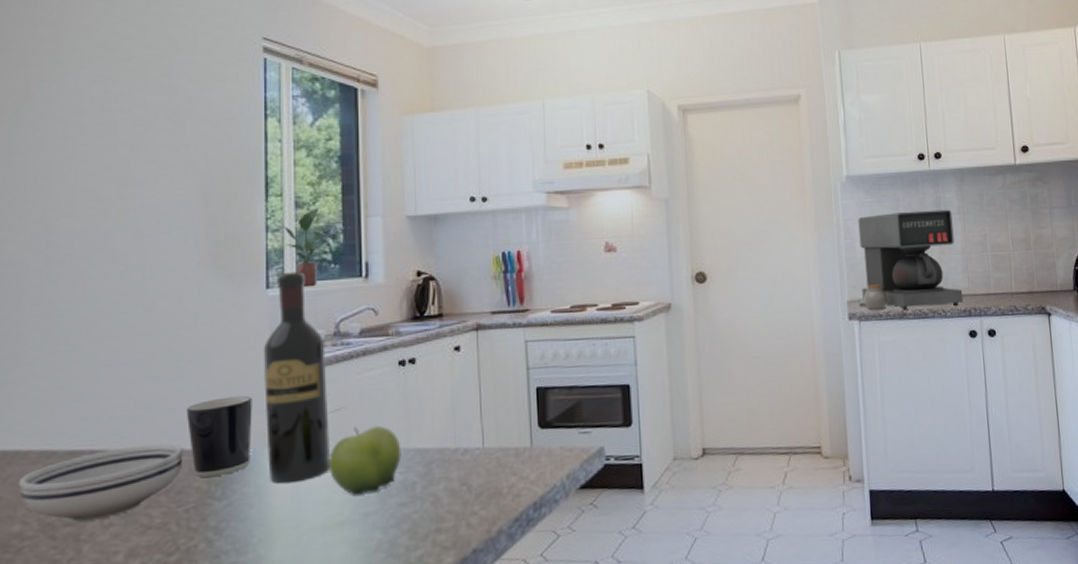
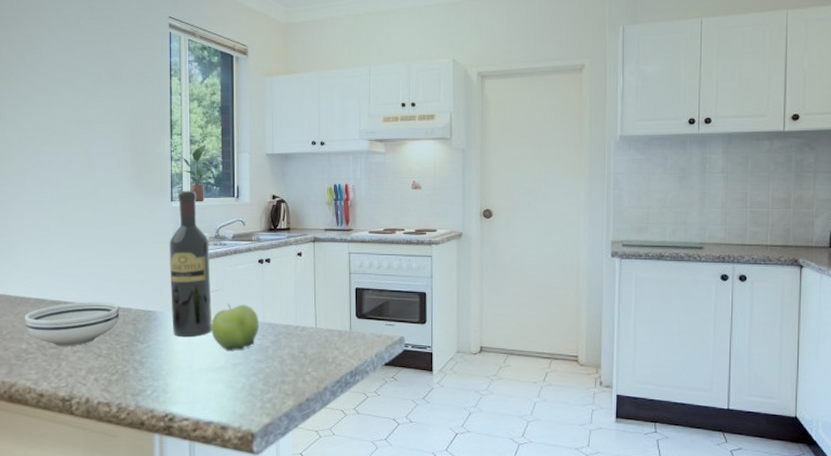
mug: present [186,395,252,478] -> none [121,274,162,328]
coffee maker: present [858,209,964,310] -> none [625,168,719,253]
jar: present [864,284,888,311] -> none [626,229,648,251]

